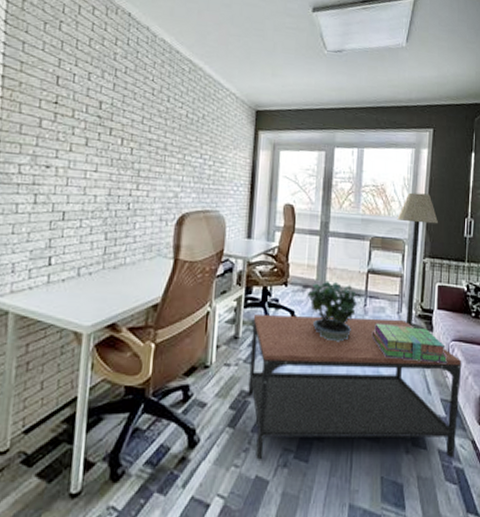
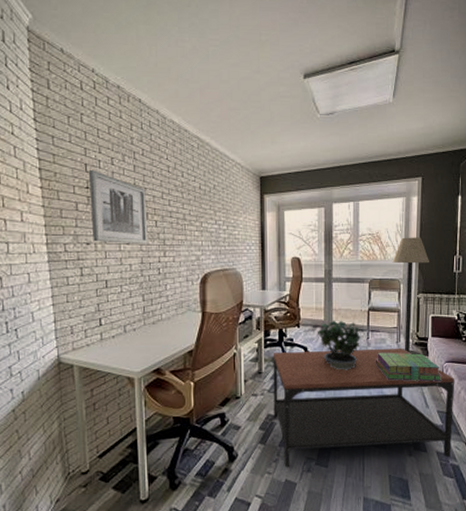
wall art: none [54,83,125,174] -> present [88,170,148,245]

